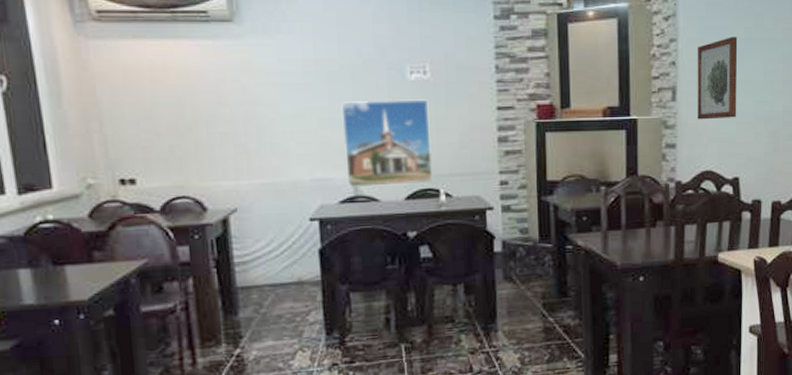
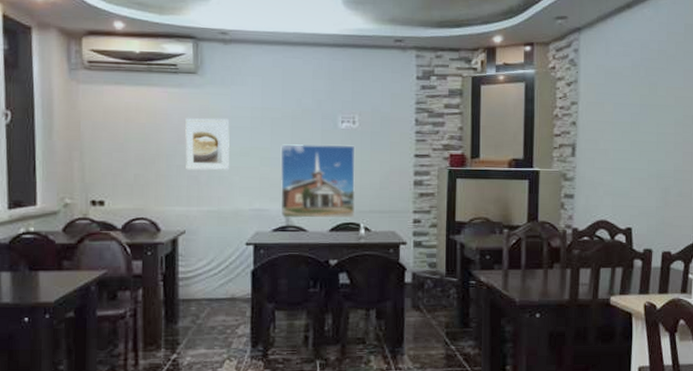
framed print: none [224,74,282,137] -> present [185,118,230,171]
wall art: present [697,36,738,120] -> none [594,102,633,175]

